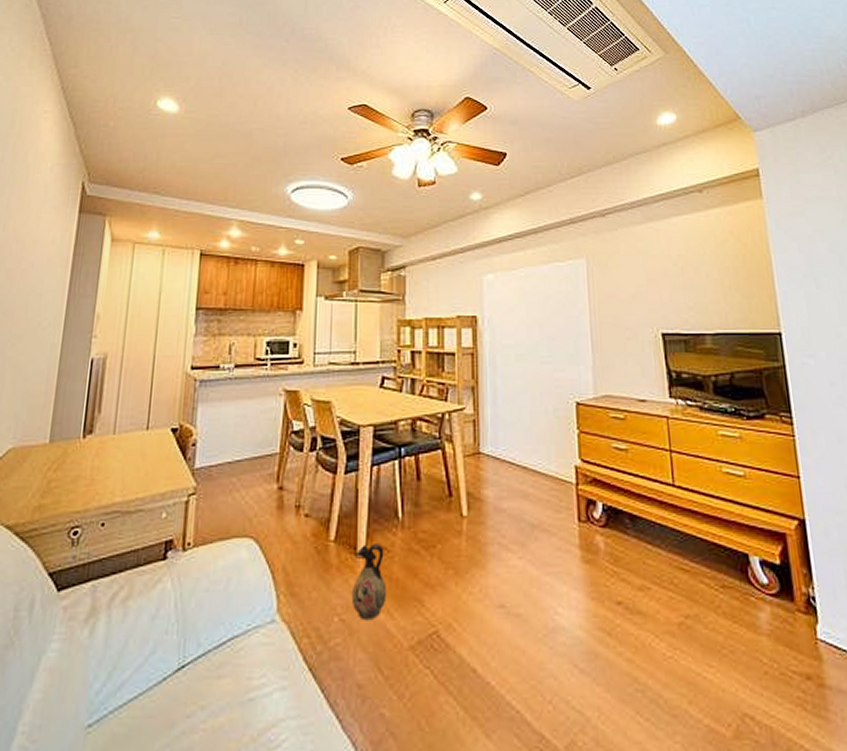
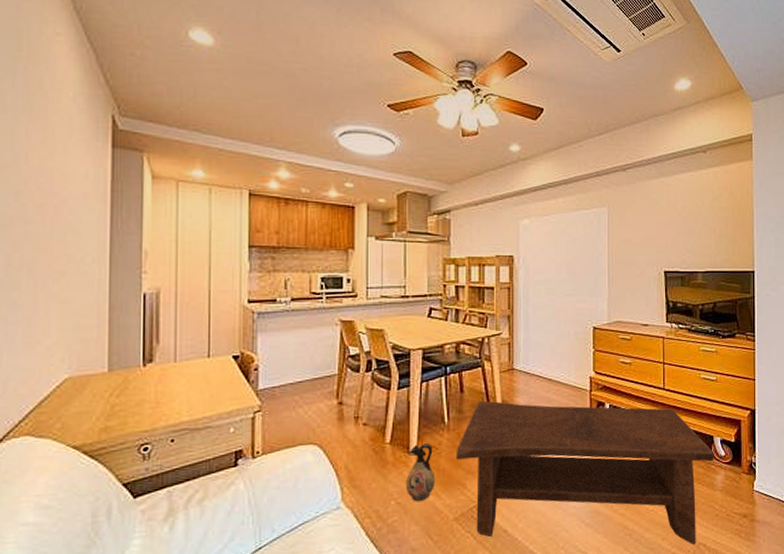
coffee table: none [411,493,754,717] -> present [455,401,714,545]

